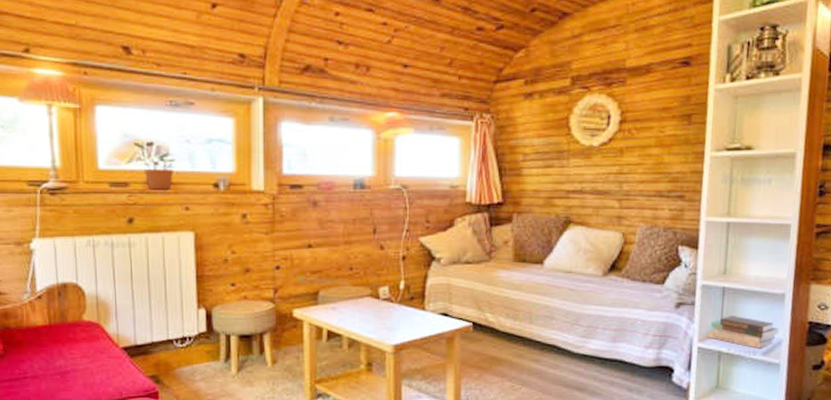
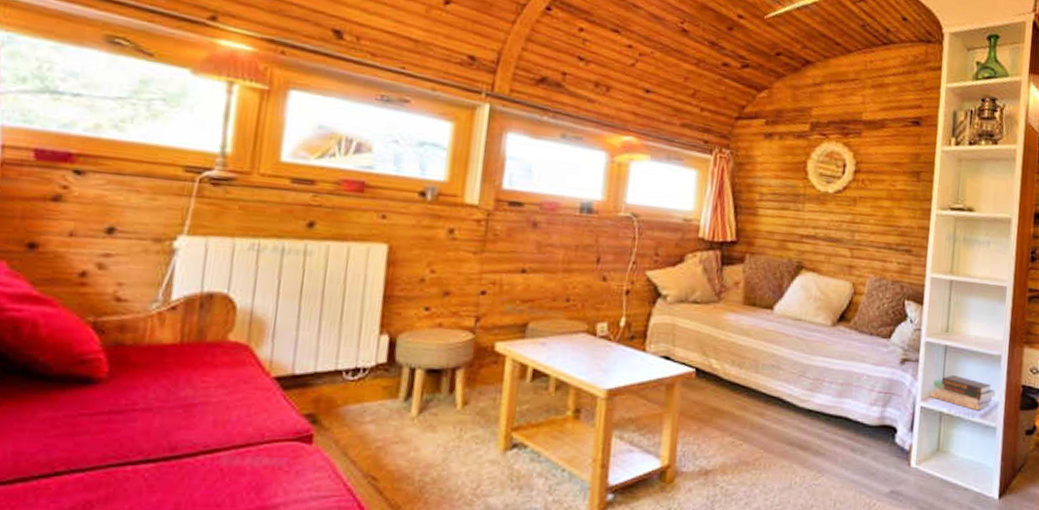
potted plant: present [133,141,177,190] -> none [328,136,379,194]

